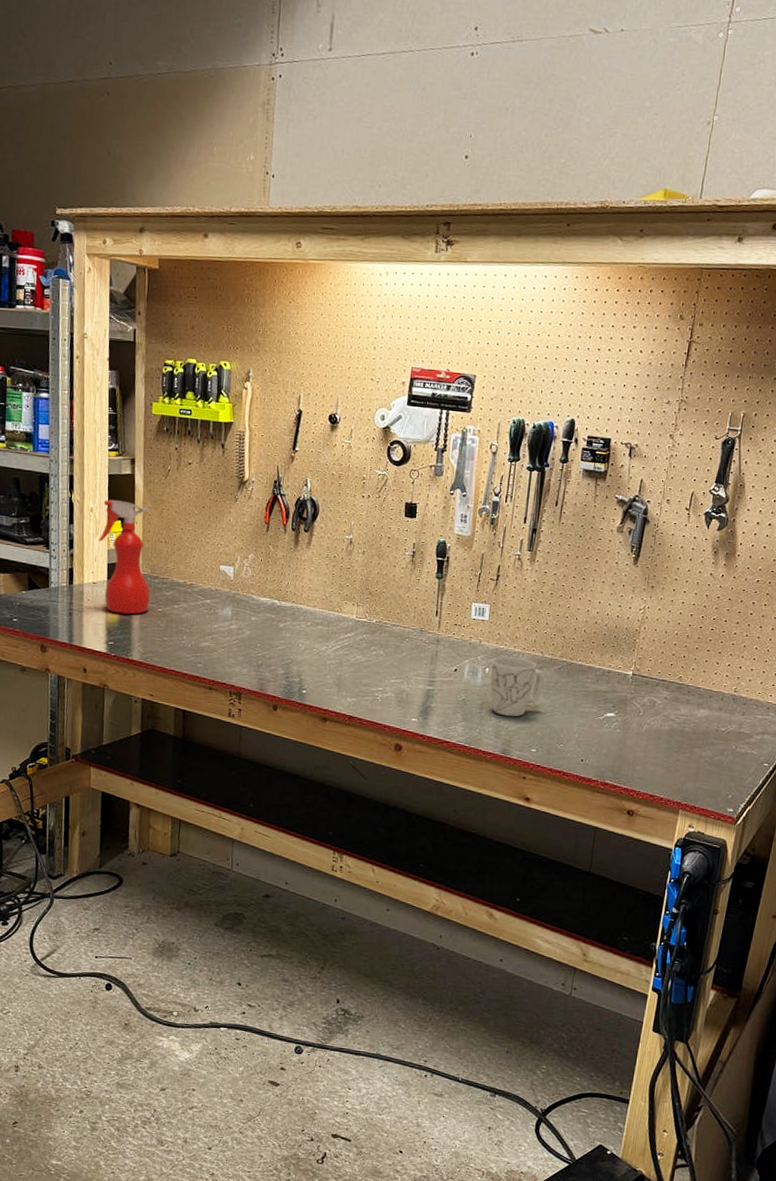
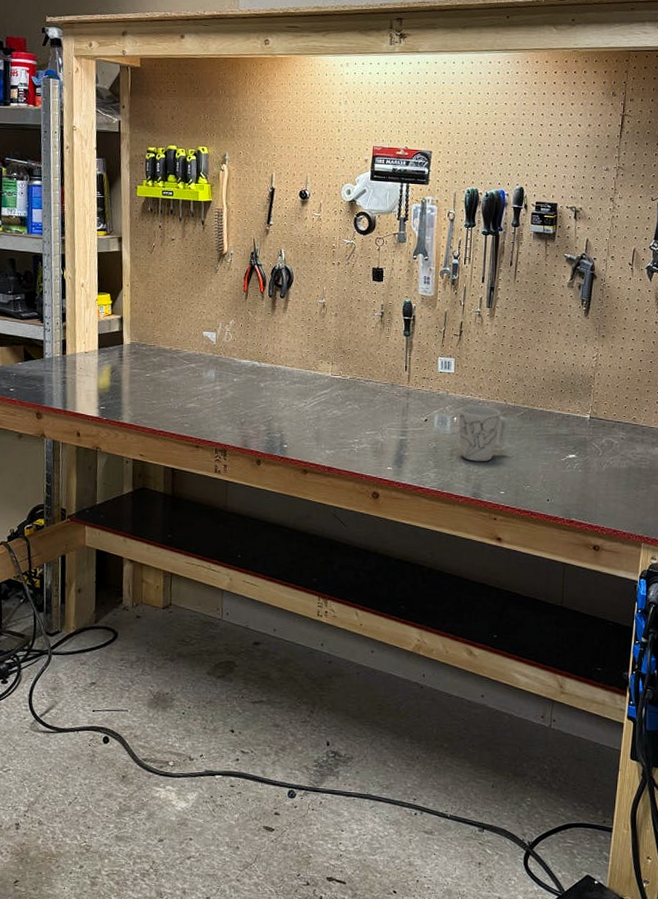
spray bottle: present [98,500,151,615] -> none [89,275,139,381]

